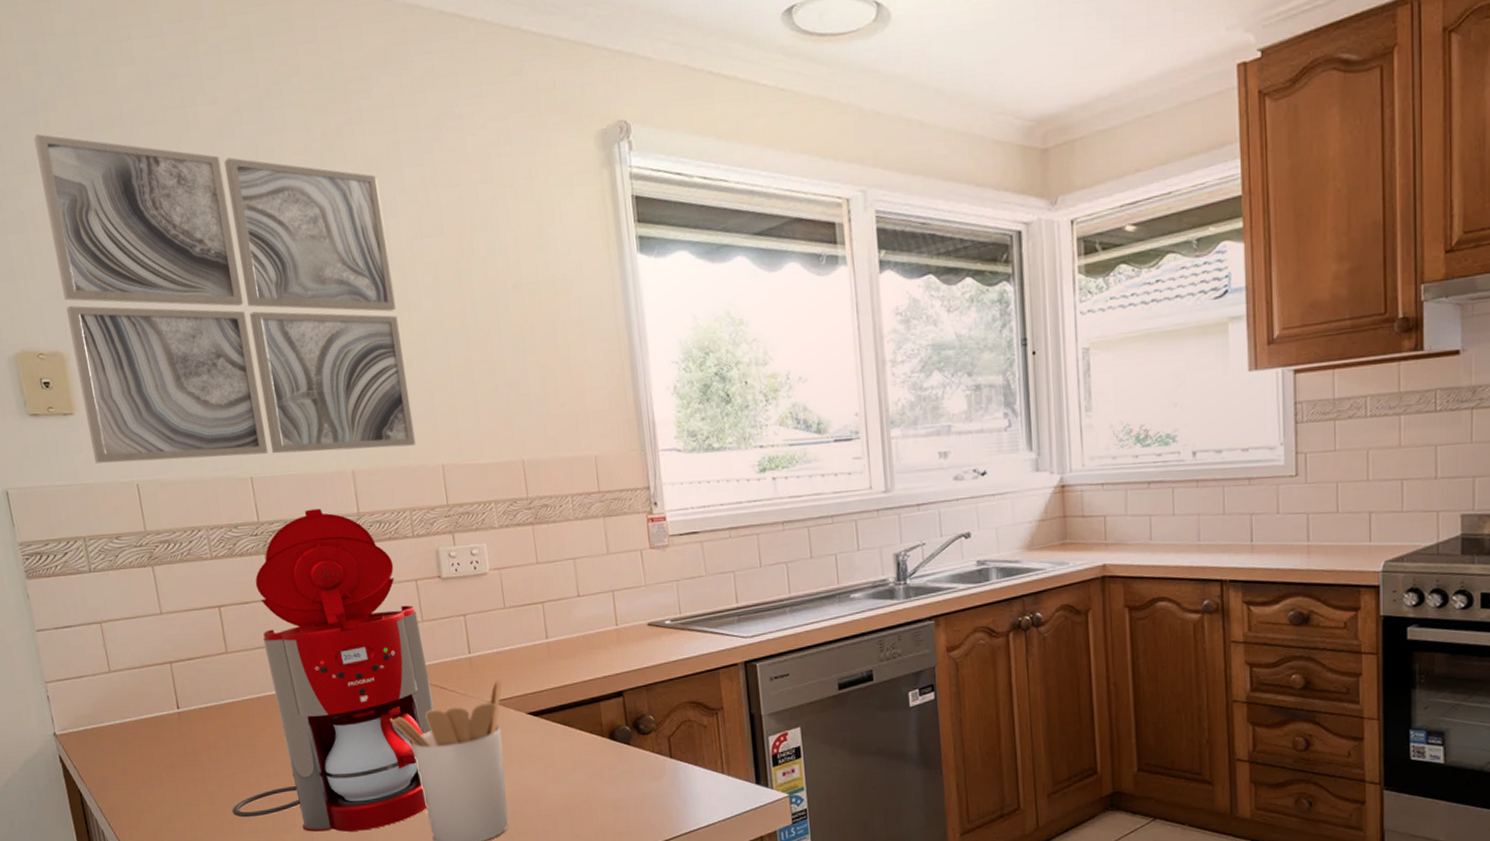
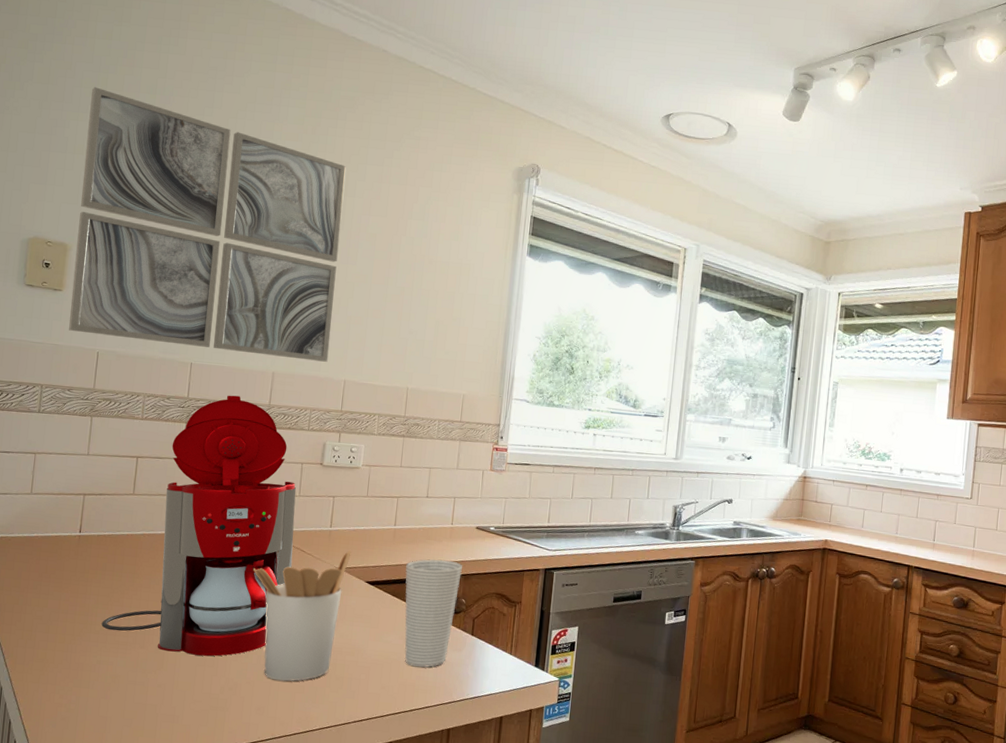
cup: none [571,670,646,806] -> present [404,559,462,668]

